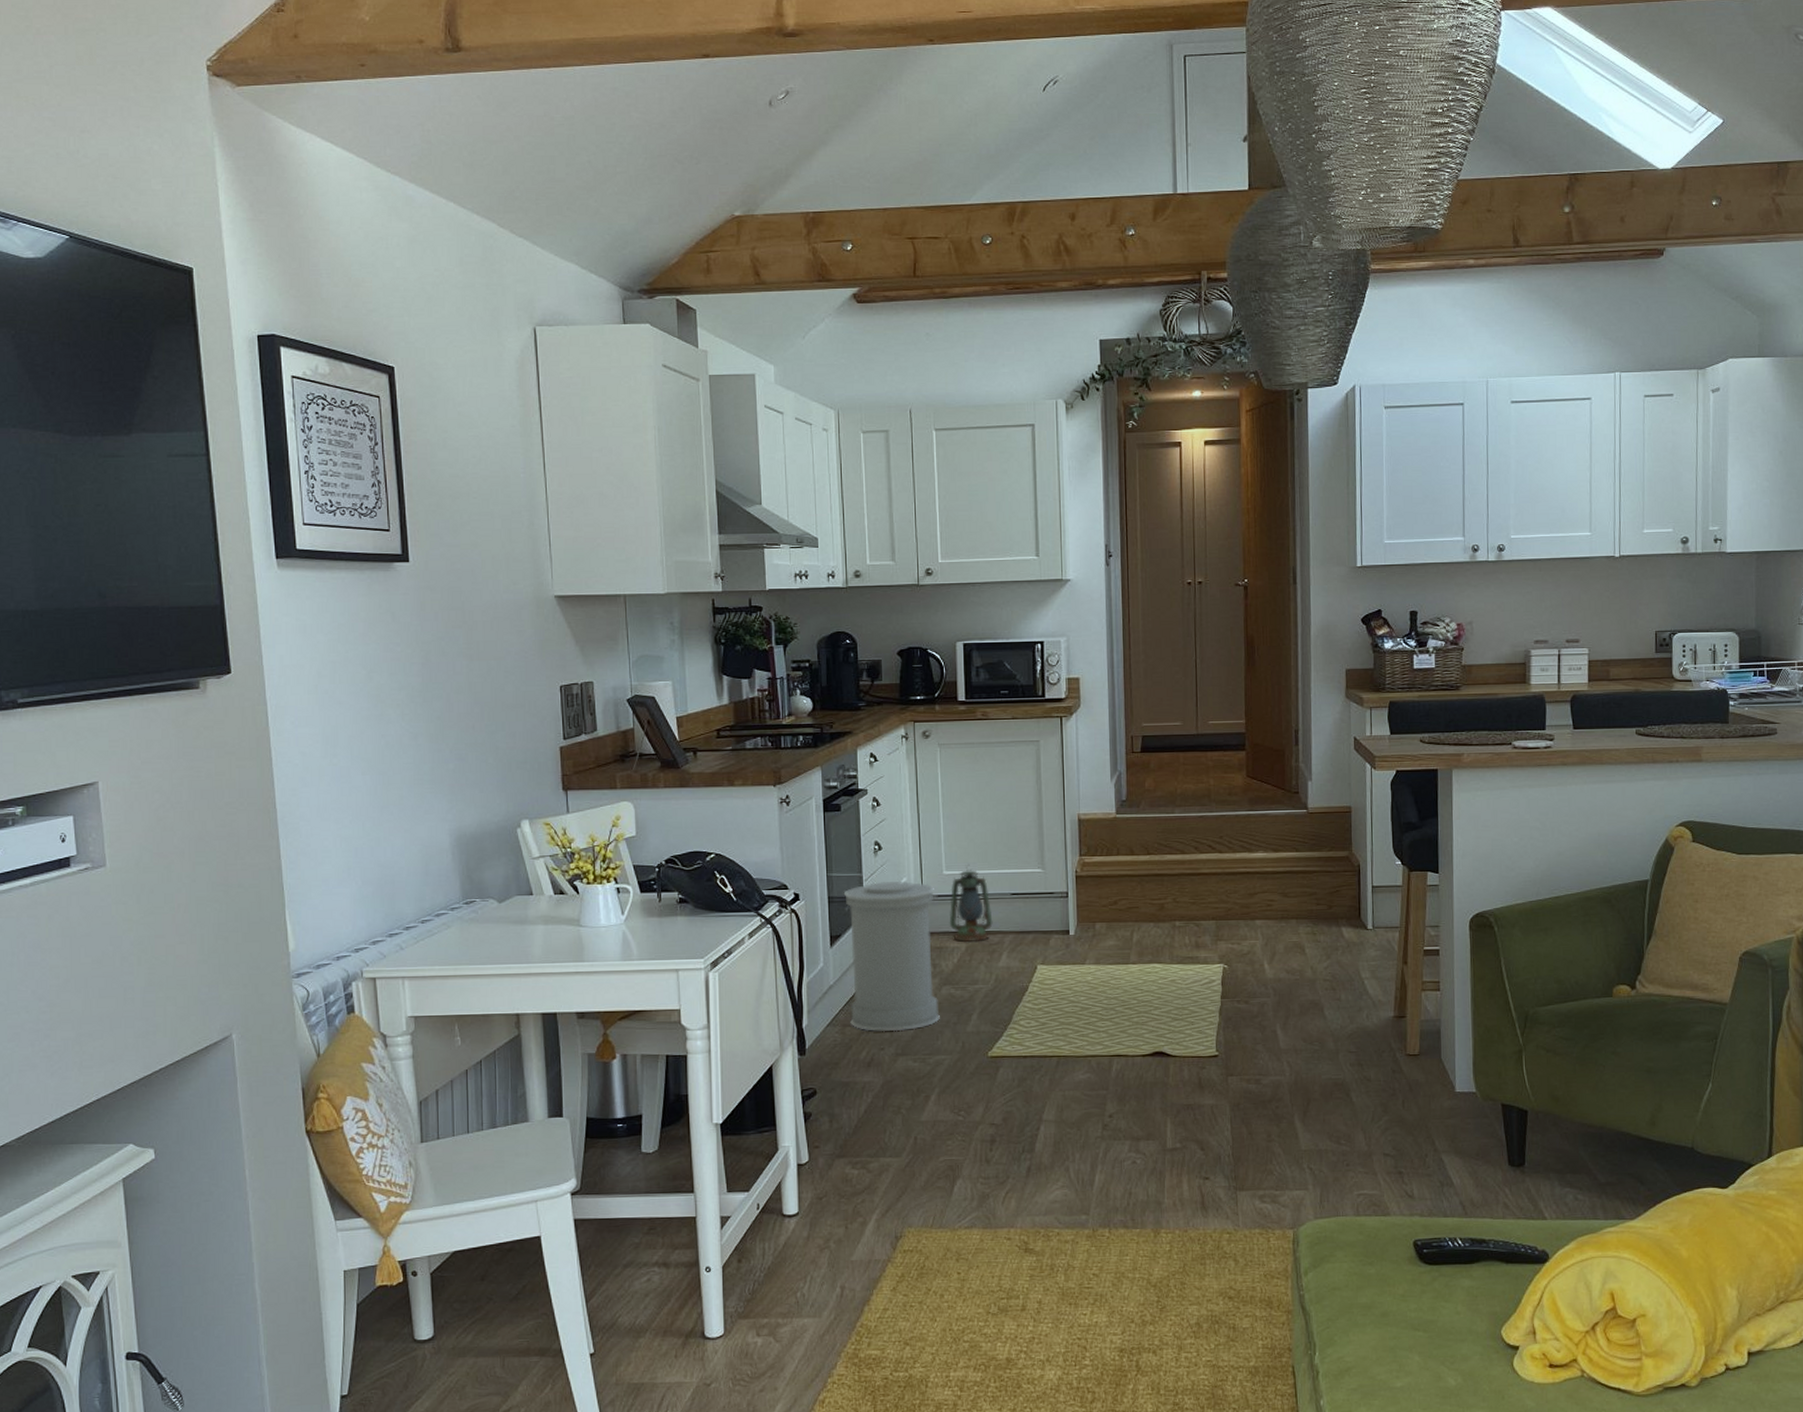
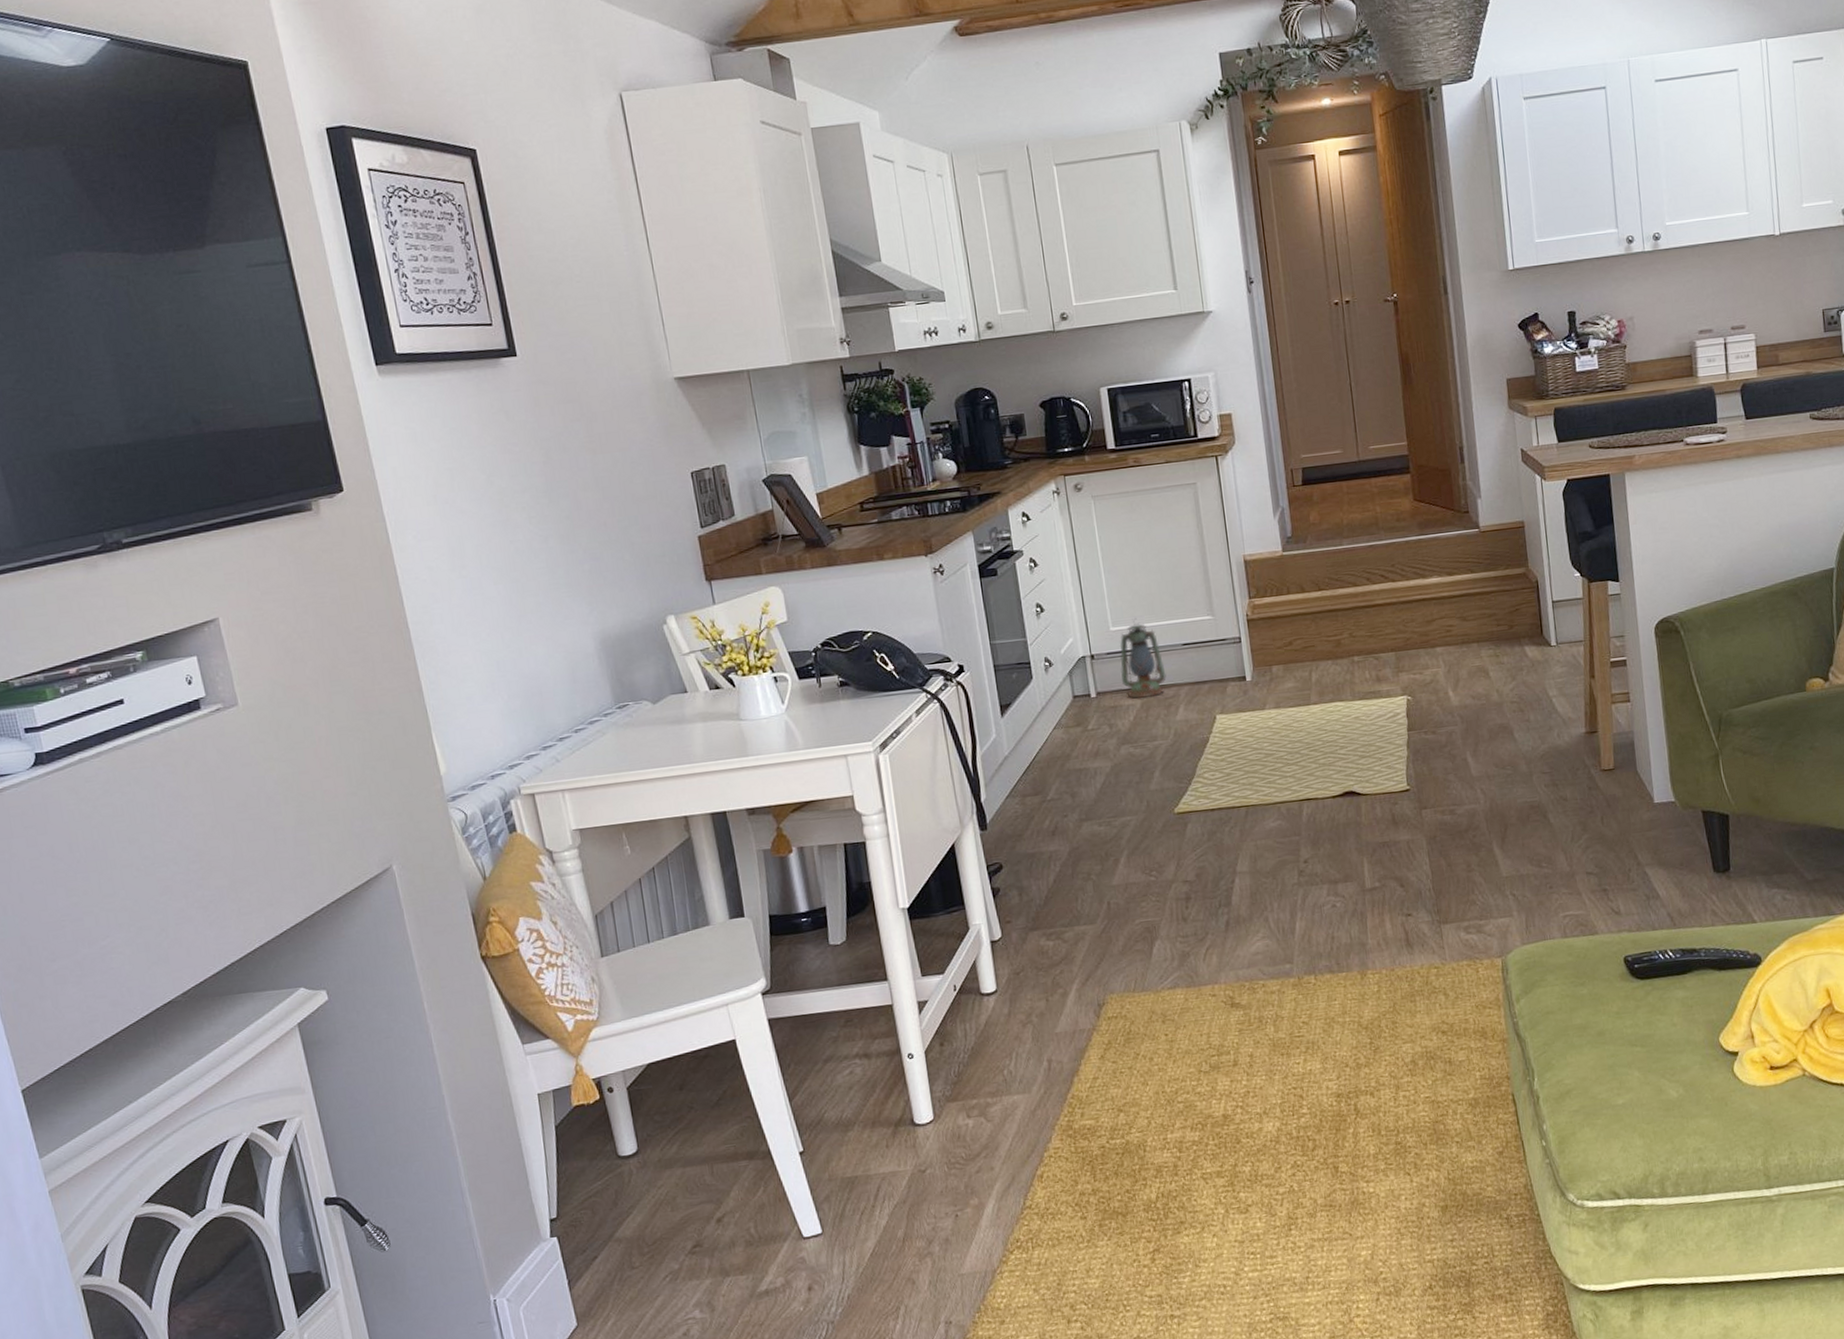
trash can: present [843,880,940,1032] -> none [1009,641,1122,799]

